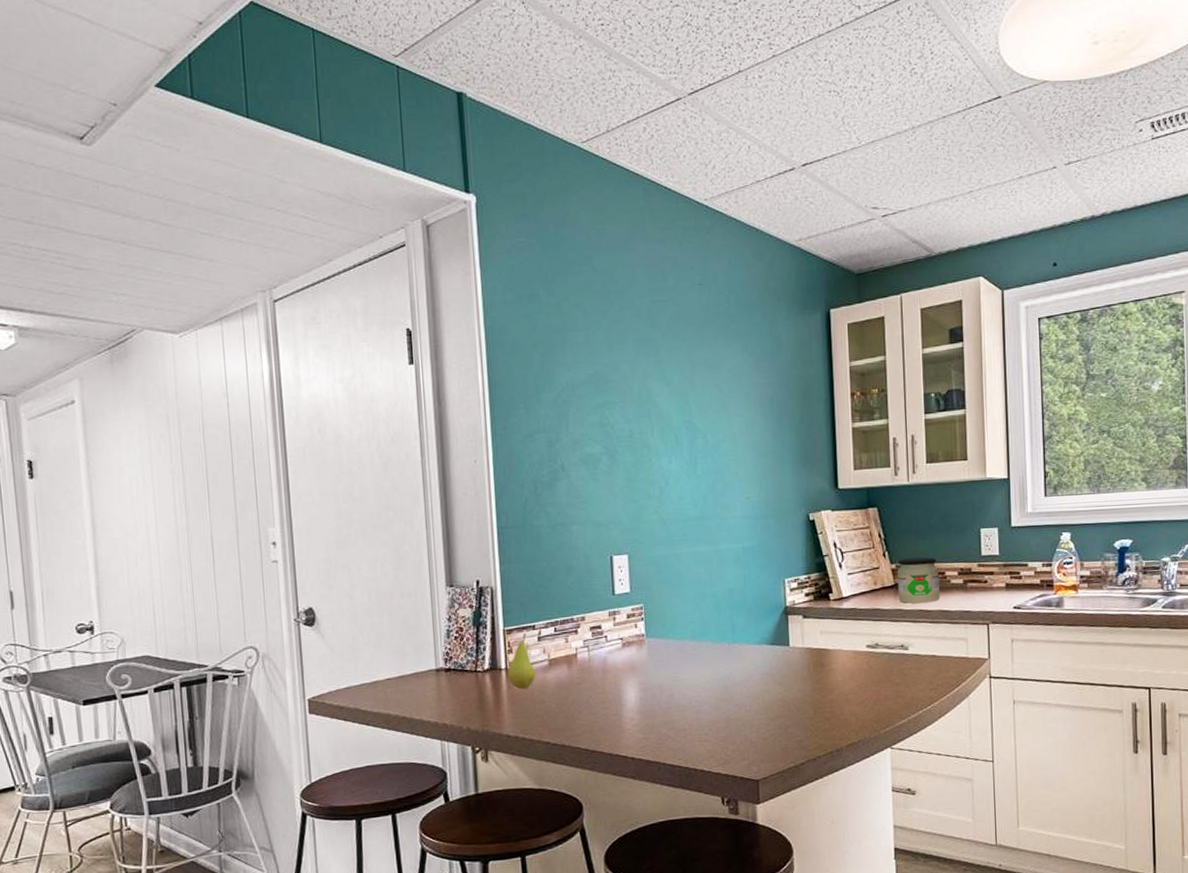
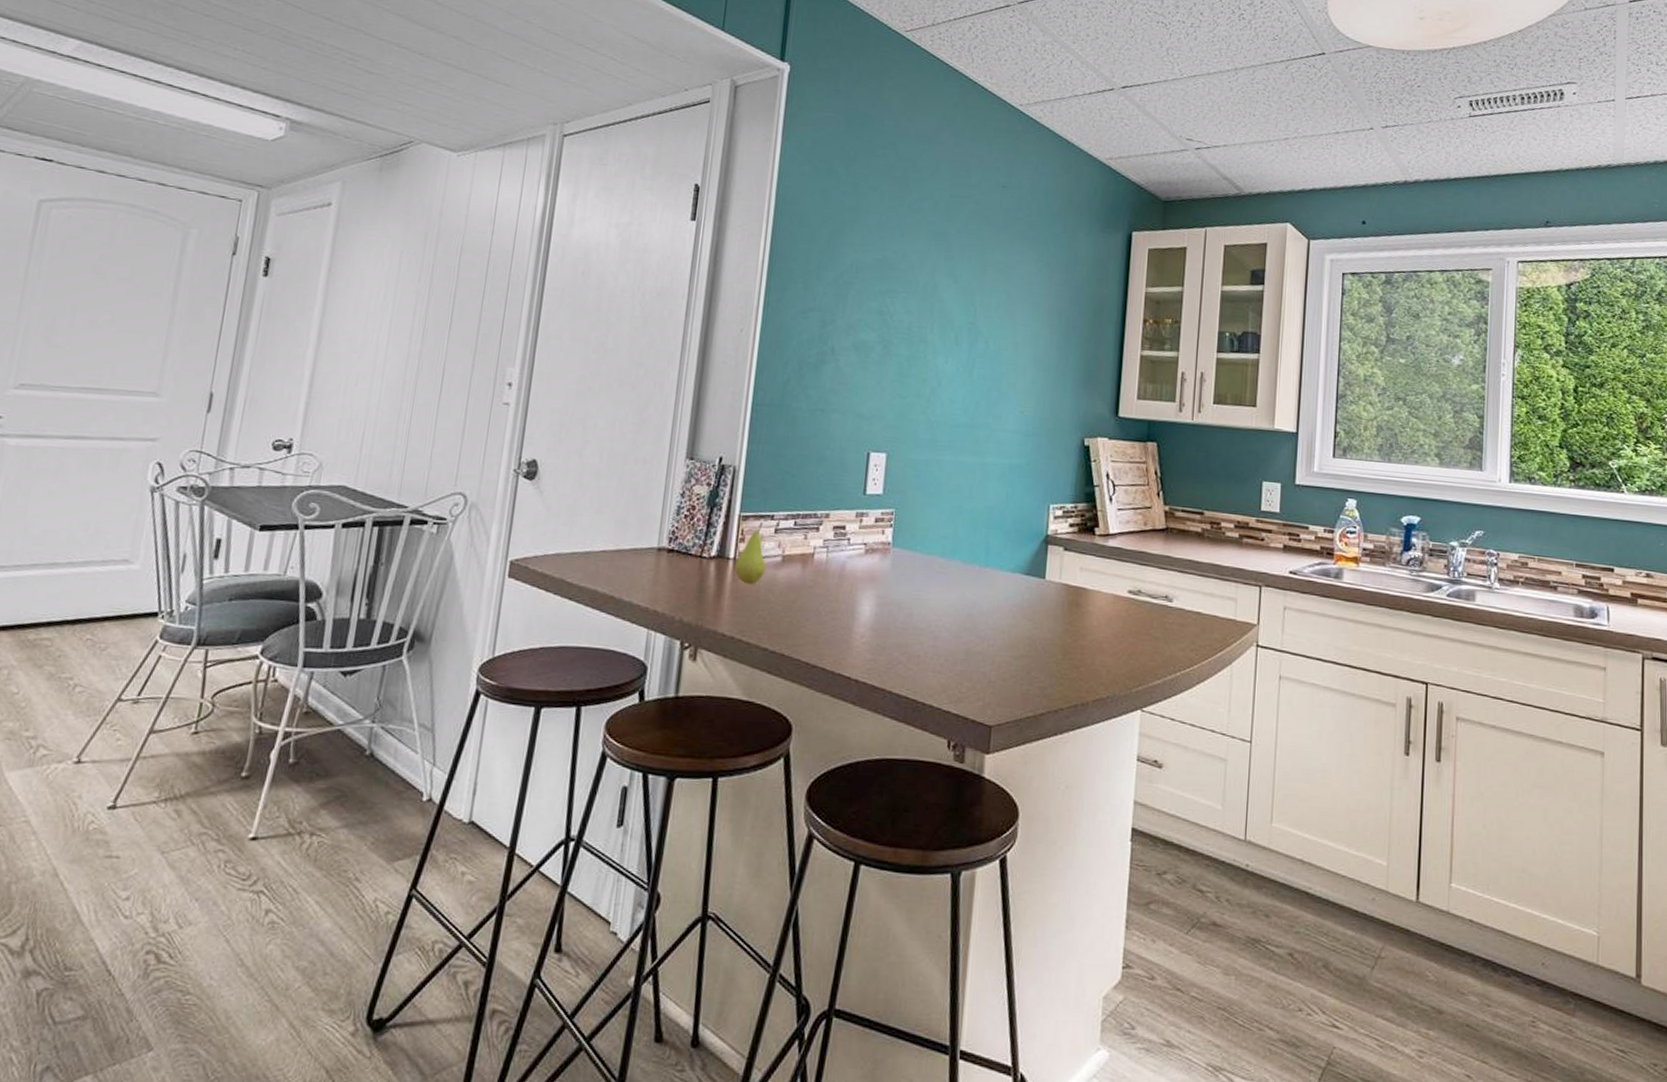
jar: present [897,557,940,604] -> none [1168,501,1214,554]

